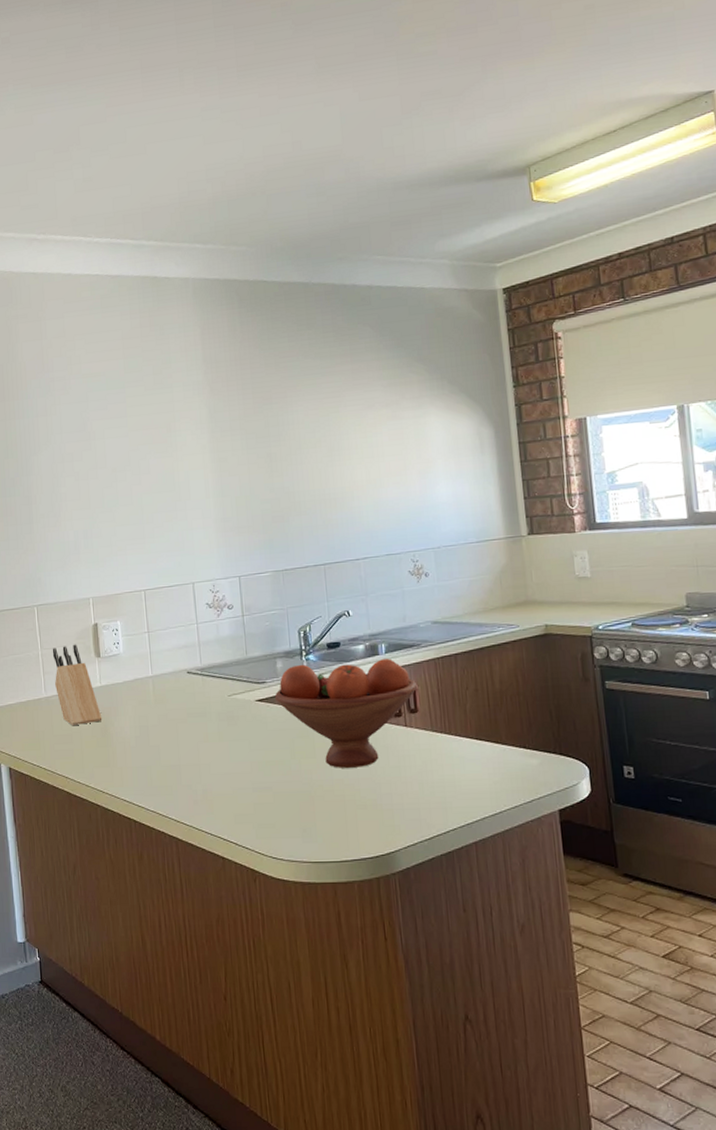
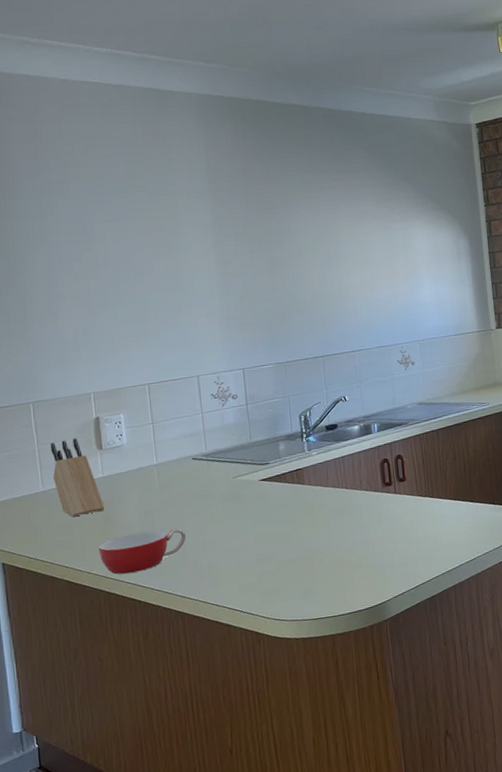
bowl: none [95,746,181,790] -> present [98,528,187,575]
fruit bowl: present [274,659,418,768] -> none [277,436,406,535]

